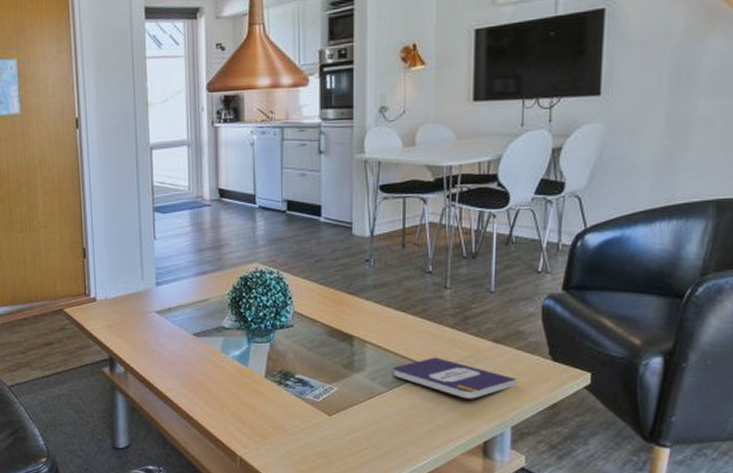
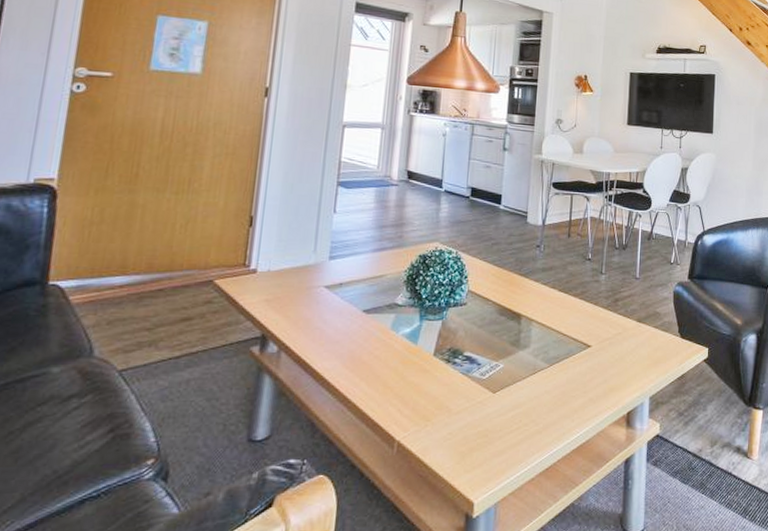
book: present [392,357,517,399] -> none [554,335,655,373]

